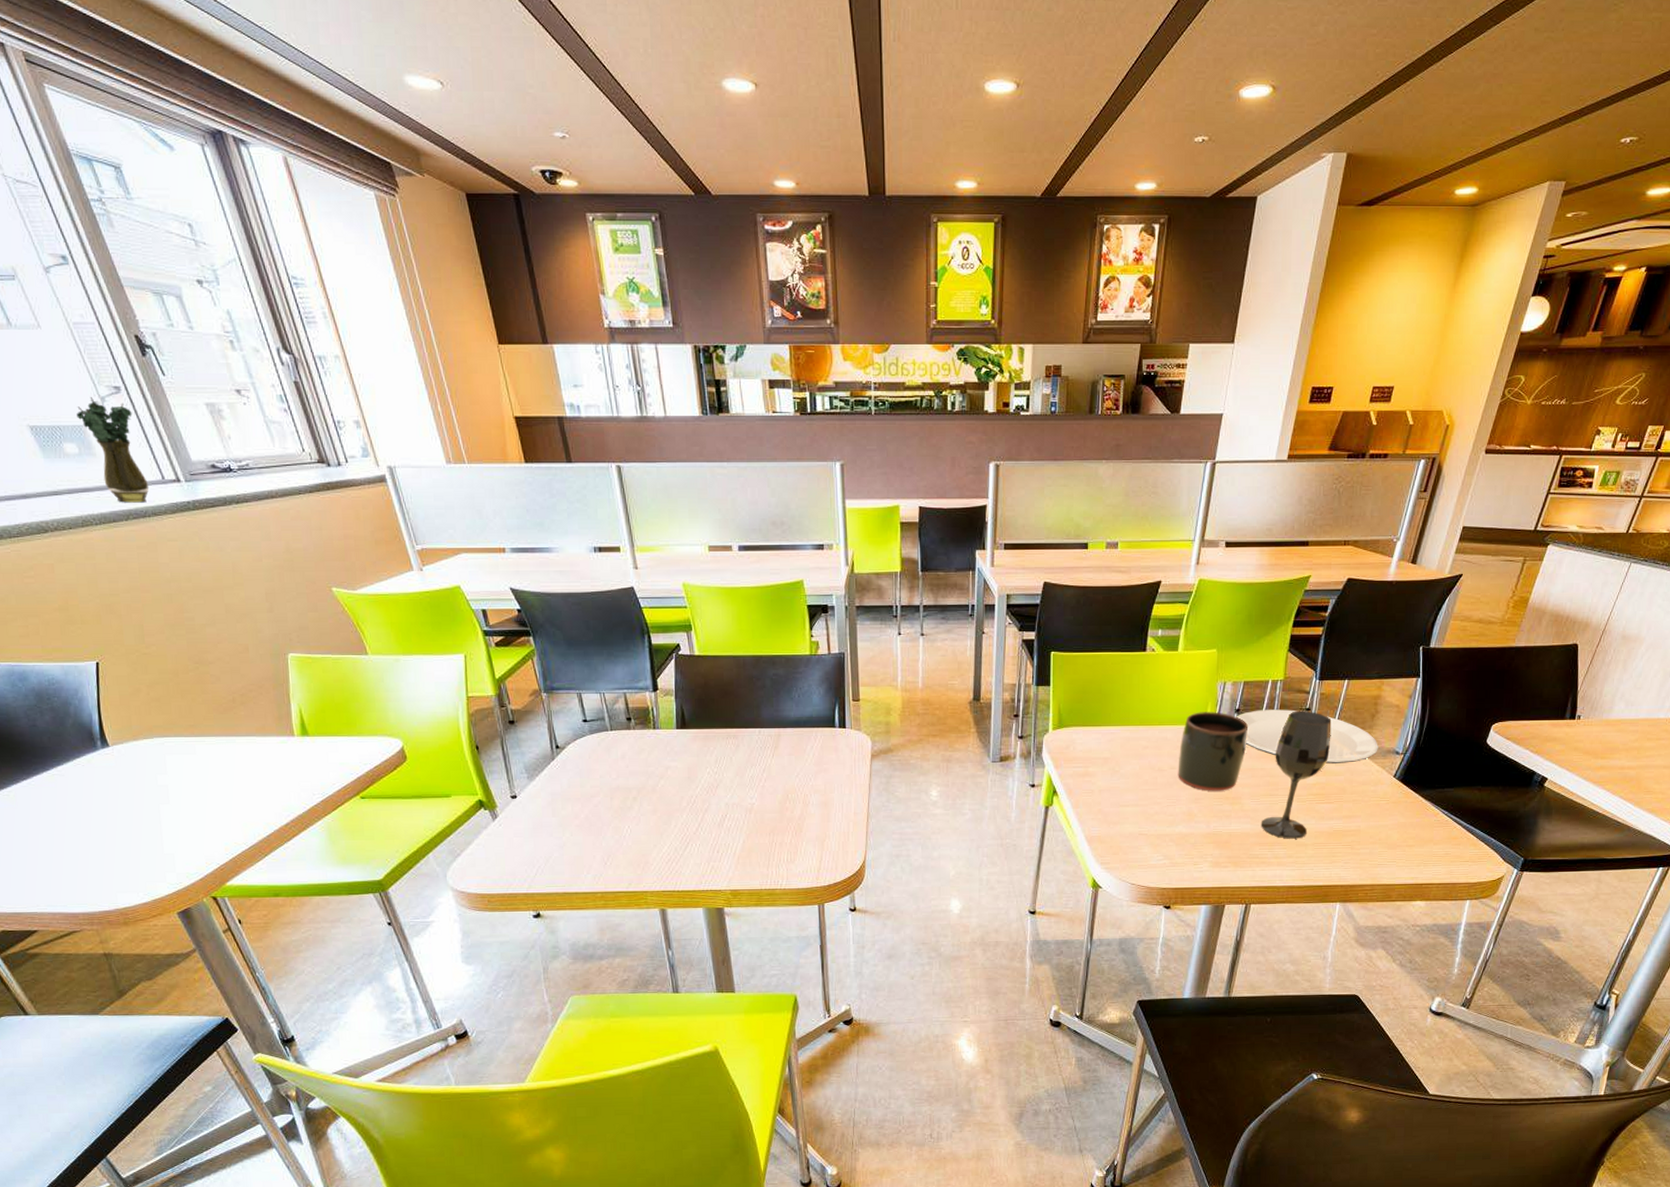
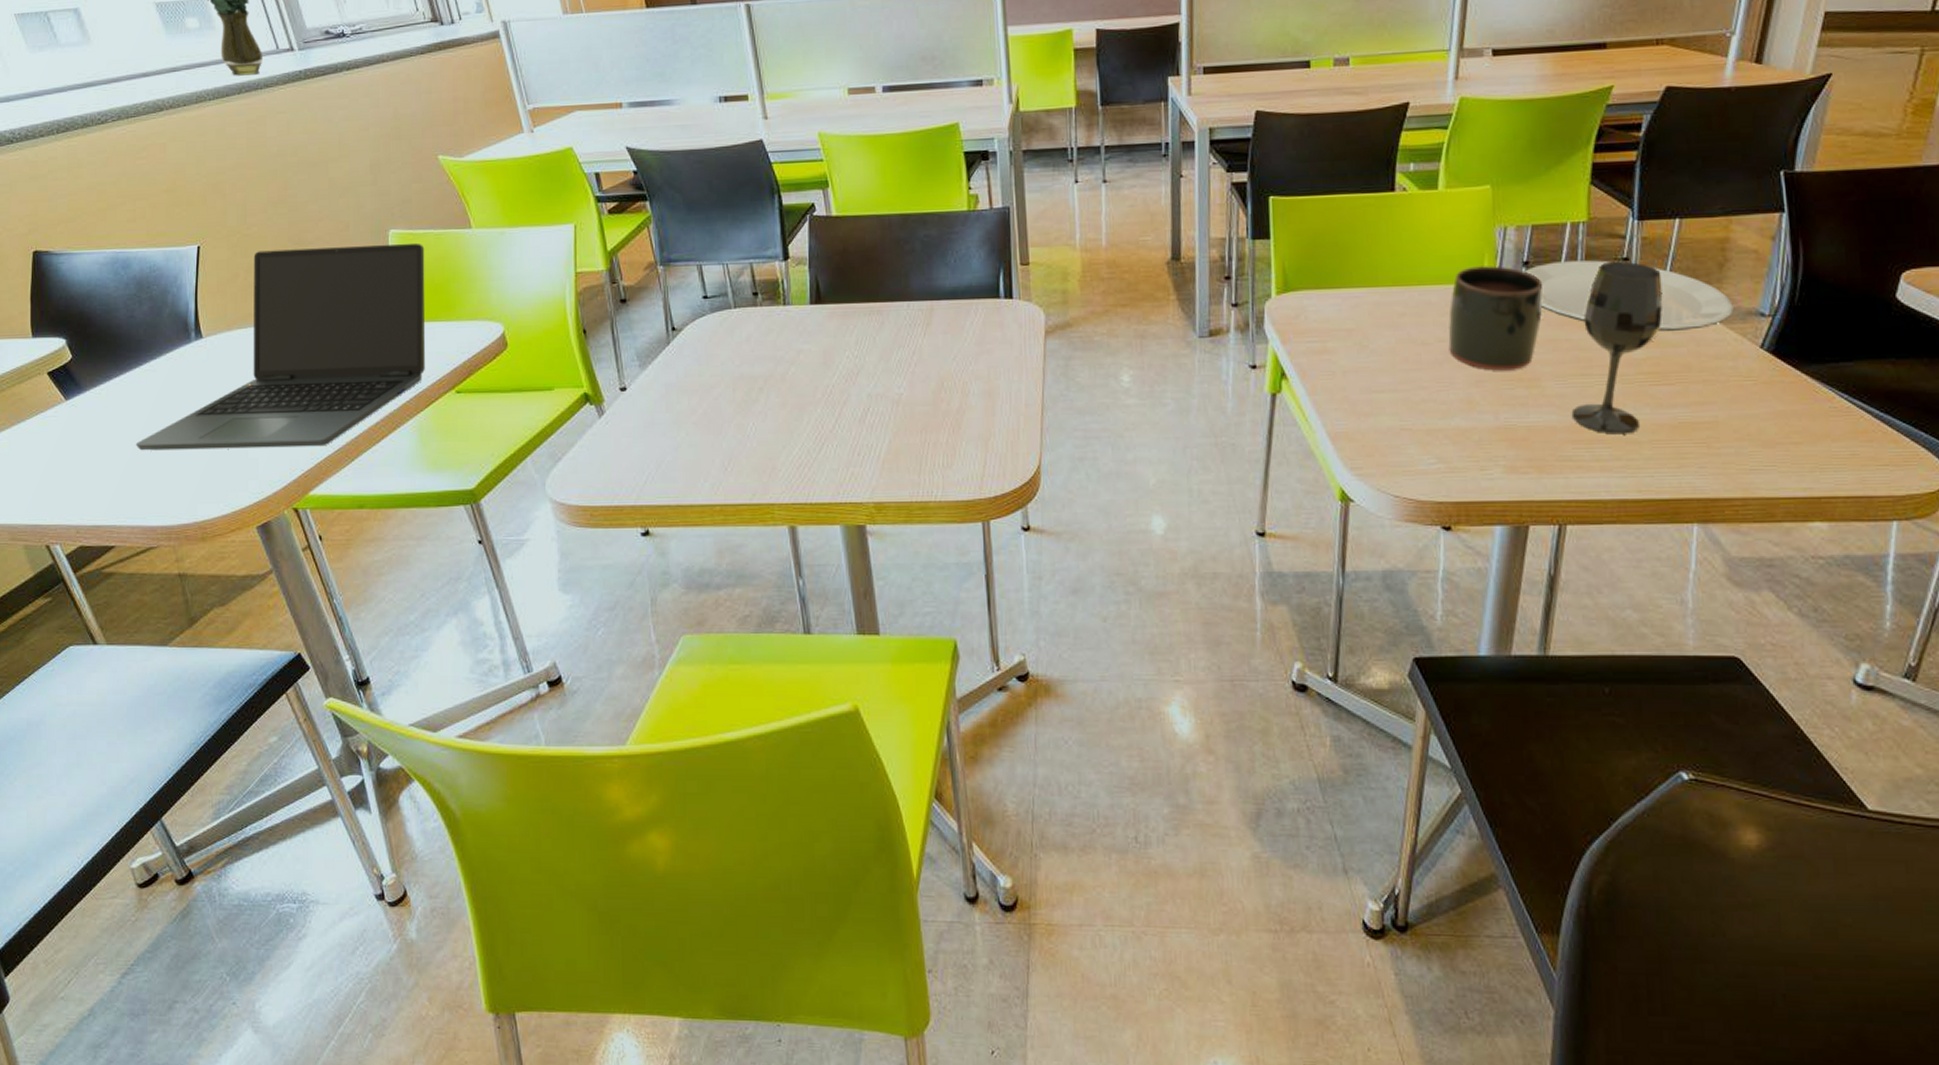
laptop: none [49,666,330,847] -> present [135,243,426,451]

